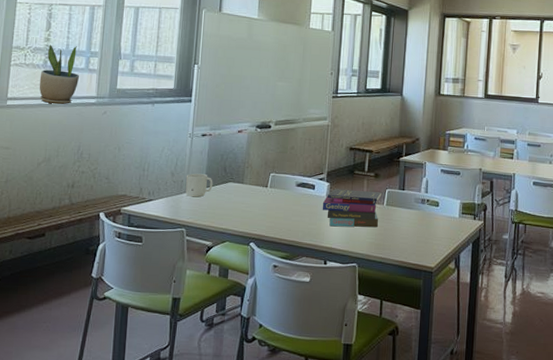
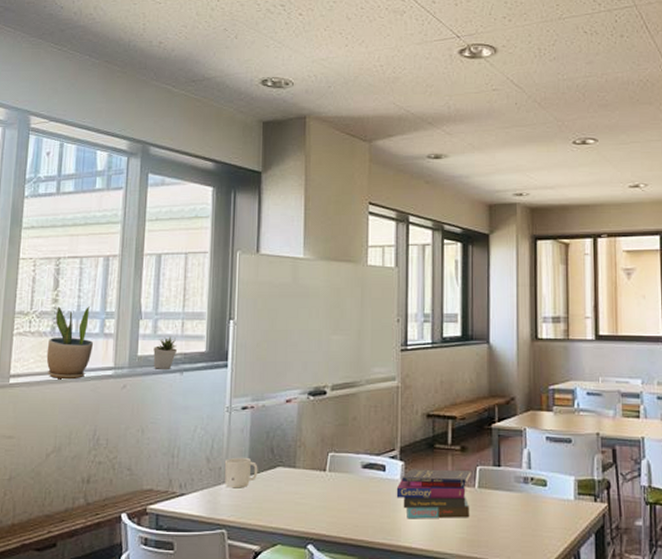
potted plant: none [129,74,150,102] -> present [153,336,177,371]

